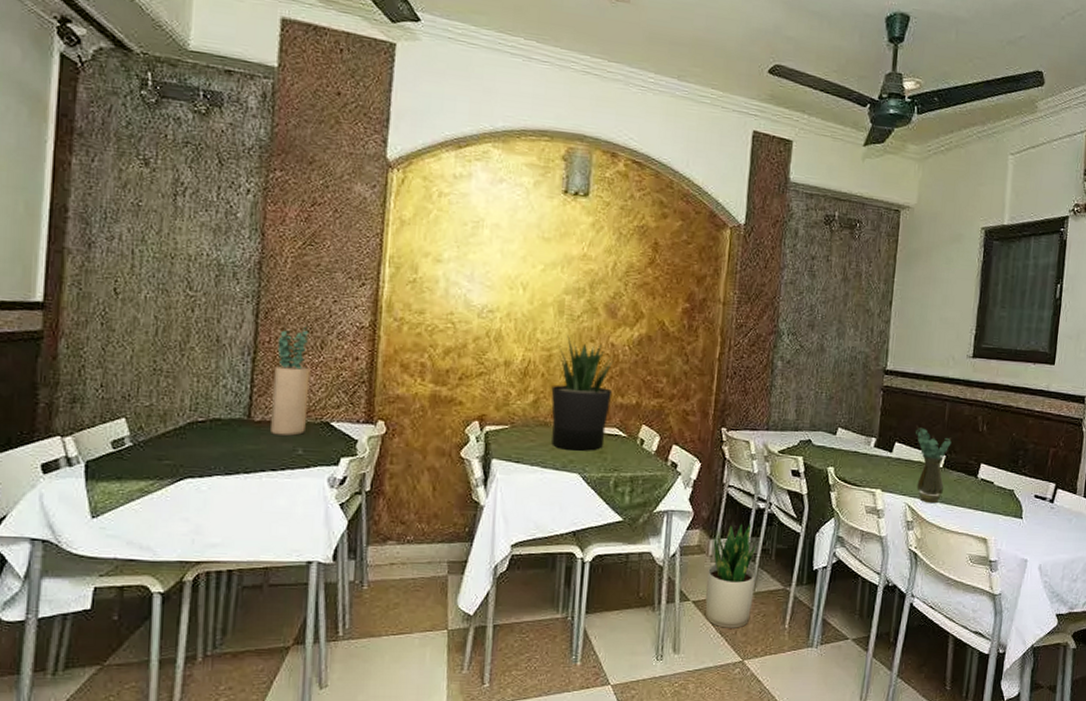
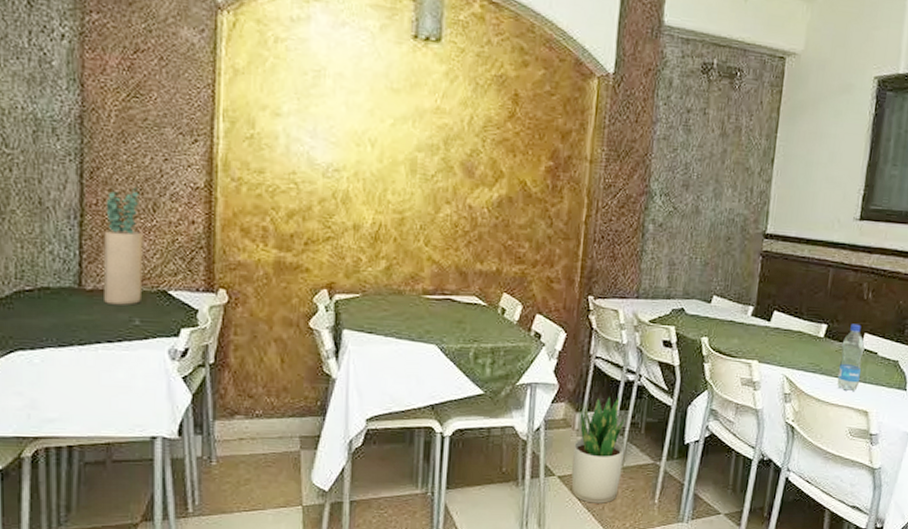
planter: present [551,334,614,451] -> none [404,196,472,321]
vase: present [915,426,952,504] -> none [795,293,835,375]
bottle: none [956,454,981,520] -> present [837,323,865,392]

